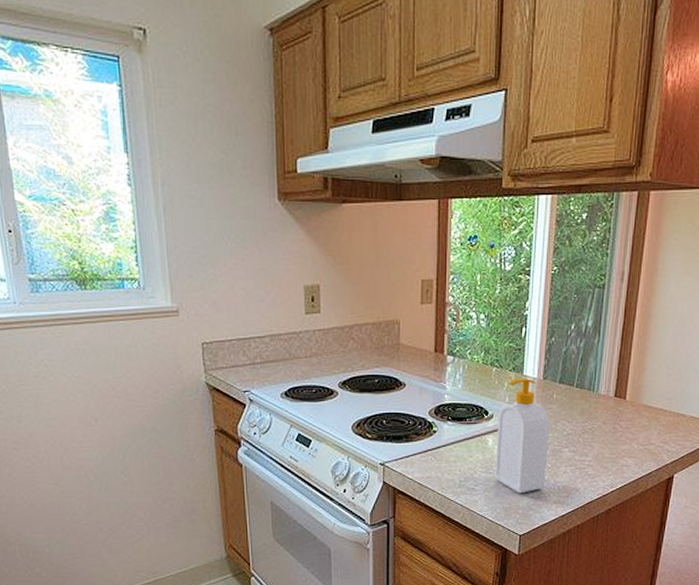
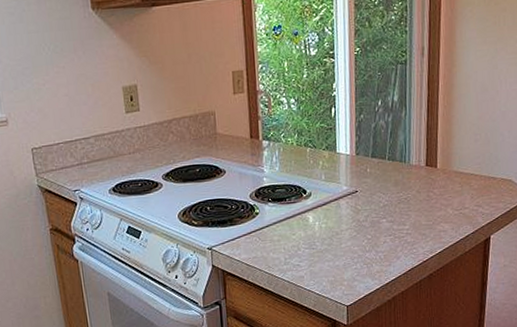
soap bottle: present [495,378,550,494] -> none [315,155,367,266]

